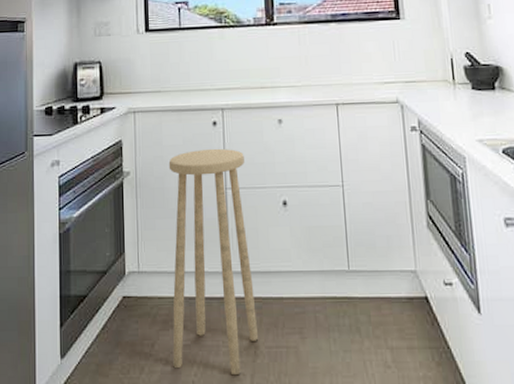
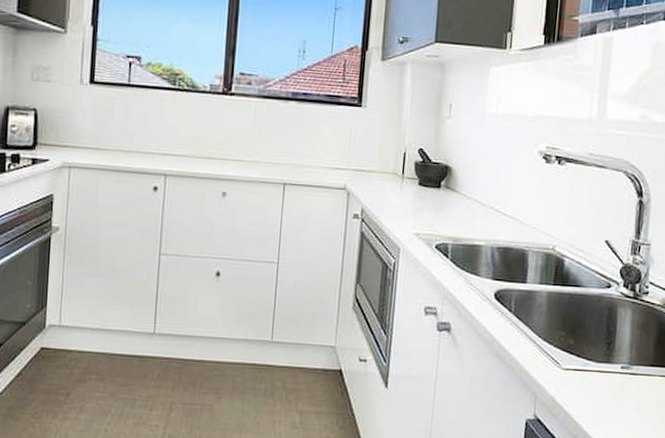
stool: present [168,148,259,376] -> none [87,213,183,427]

